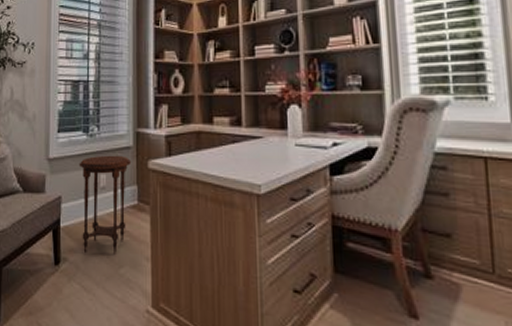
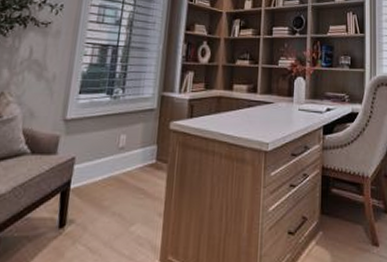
side table: present [79,155,132,254] -> none [93,116,154,214]

